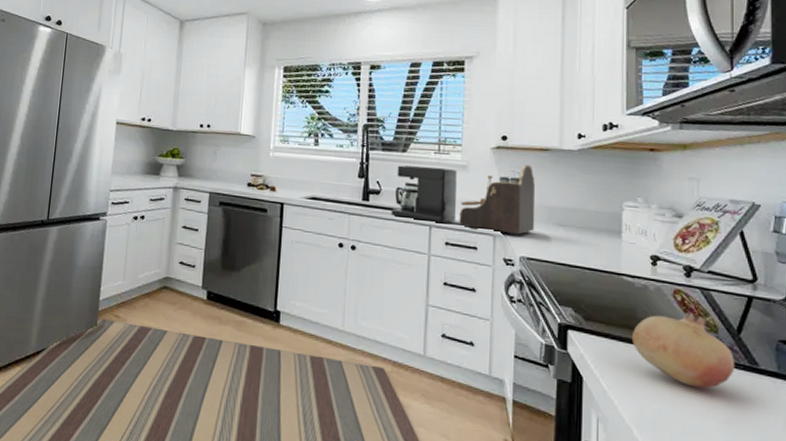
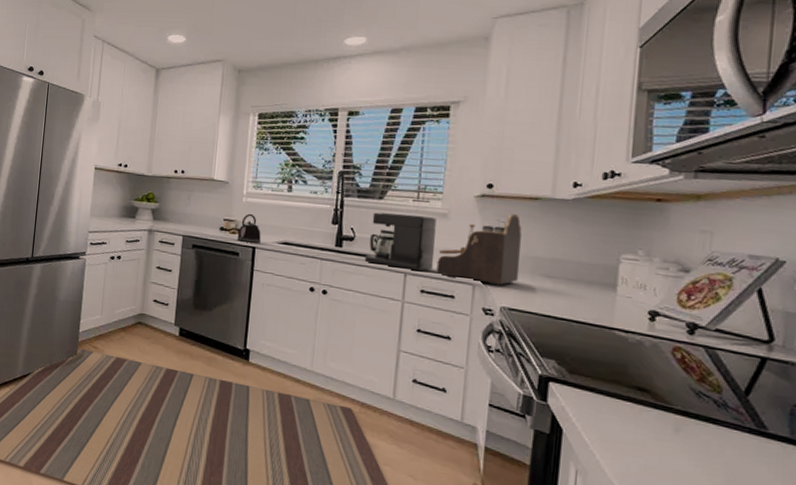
kettle: none [265,168,290,200] -> present [237,213,262,244]
fruit: present [631,313,735,389] -> none [620,371,740,449]

